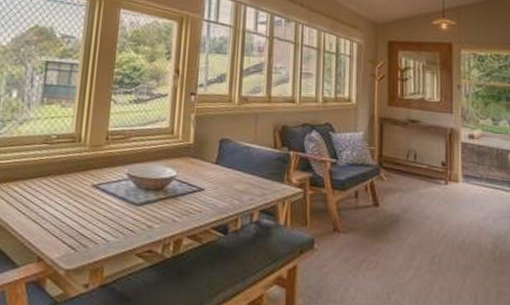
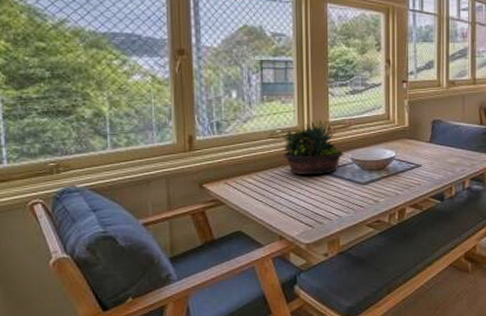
succulent planter: none [55,128,120,190] -> present [282,120,344,176]

